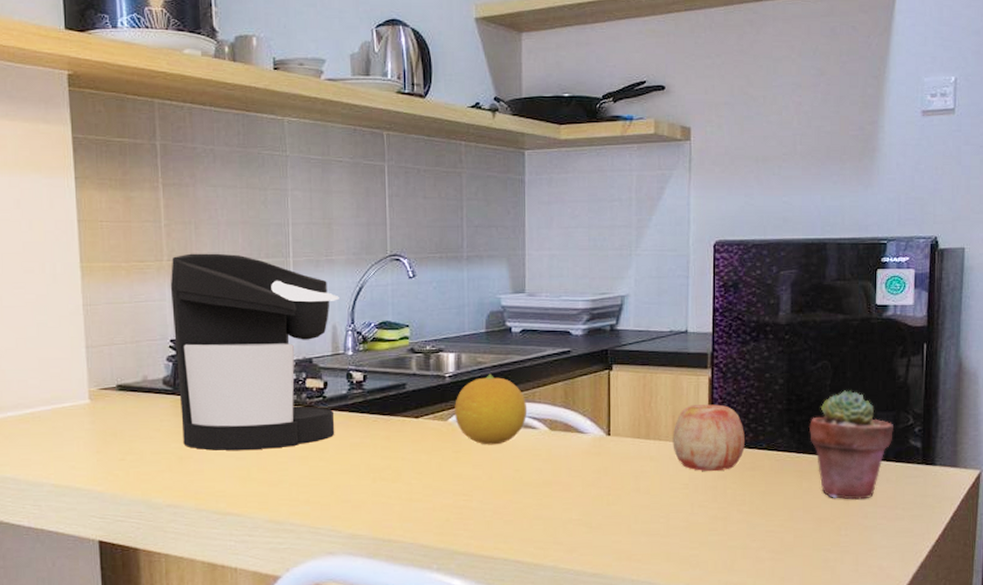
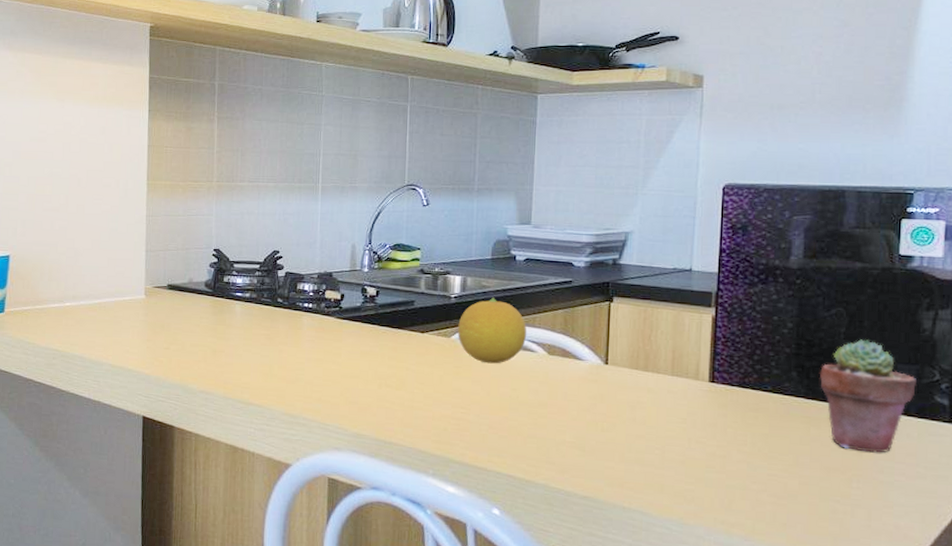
coffee maker: present [170,253,339,451] -> none [217,176,360,350]
apple: present [673,404,746,472] -> none [671,341,749,409]

